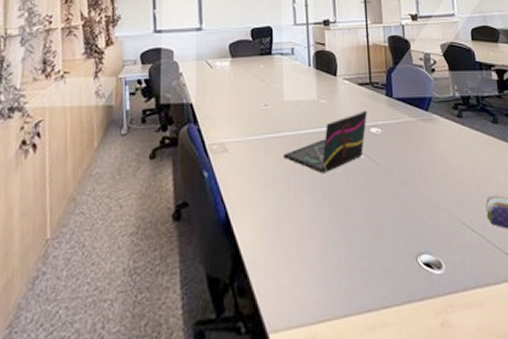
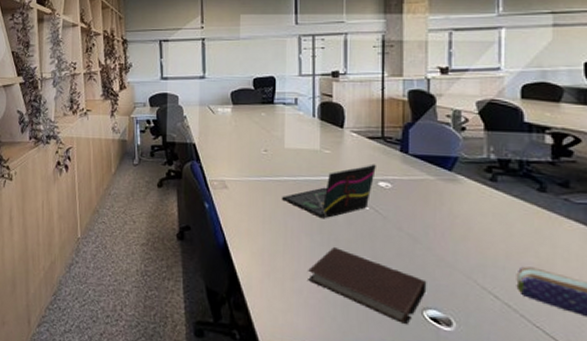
notebook: none [312,202,419,275] -> present [308,246,427,324]

